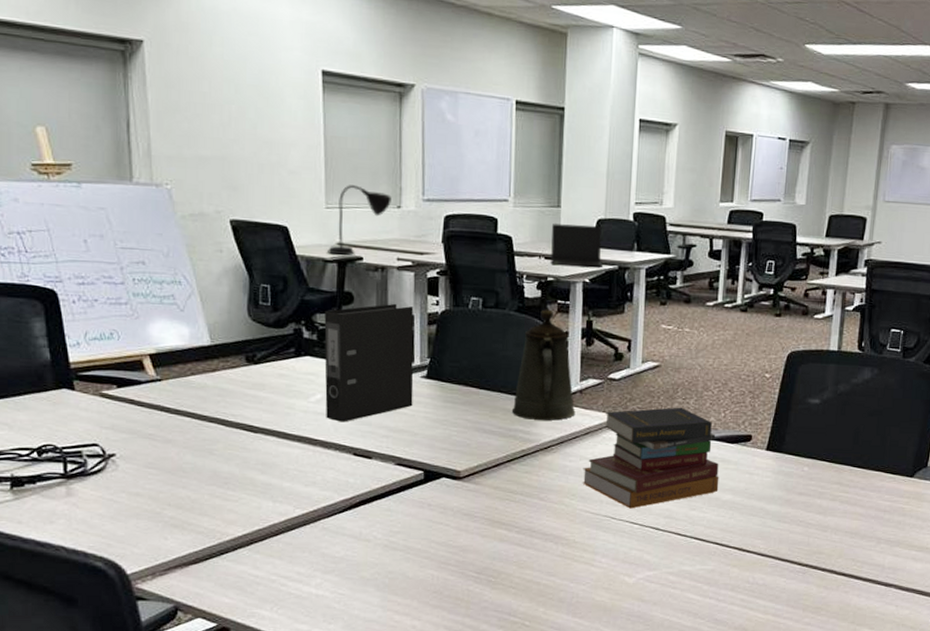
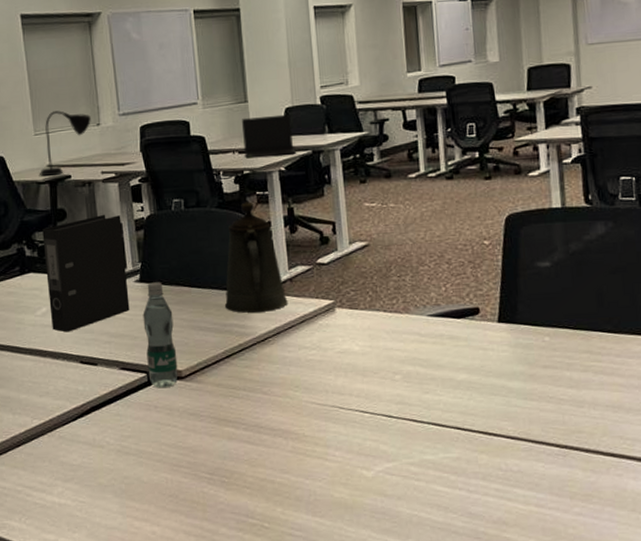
bottle: none [425,380,458,487] -> present [143,282,178,388]
books: present [582,407,719,509] -> none [303,285,451,397]

